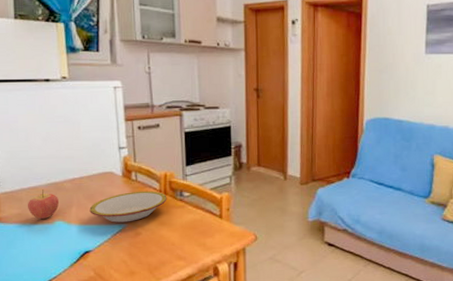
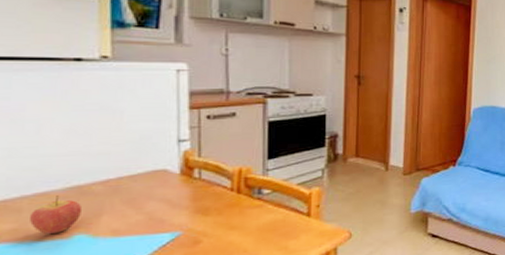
bowl: present [89,190,167,223] -> none [128,189,241,231]

